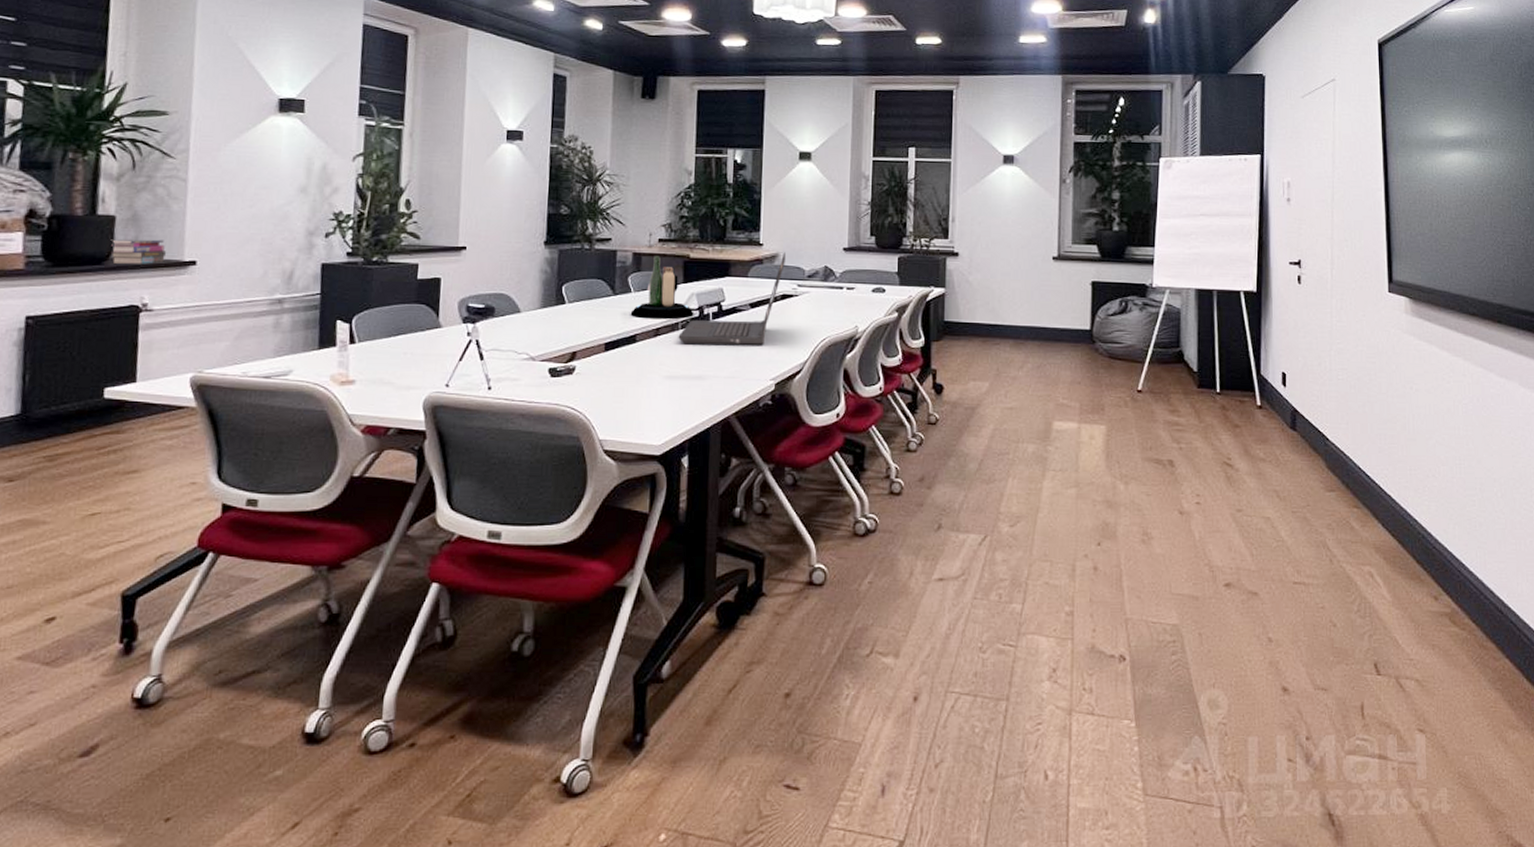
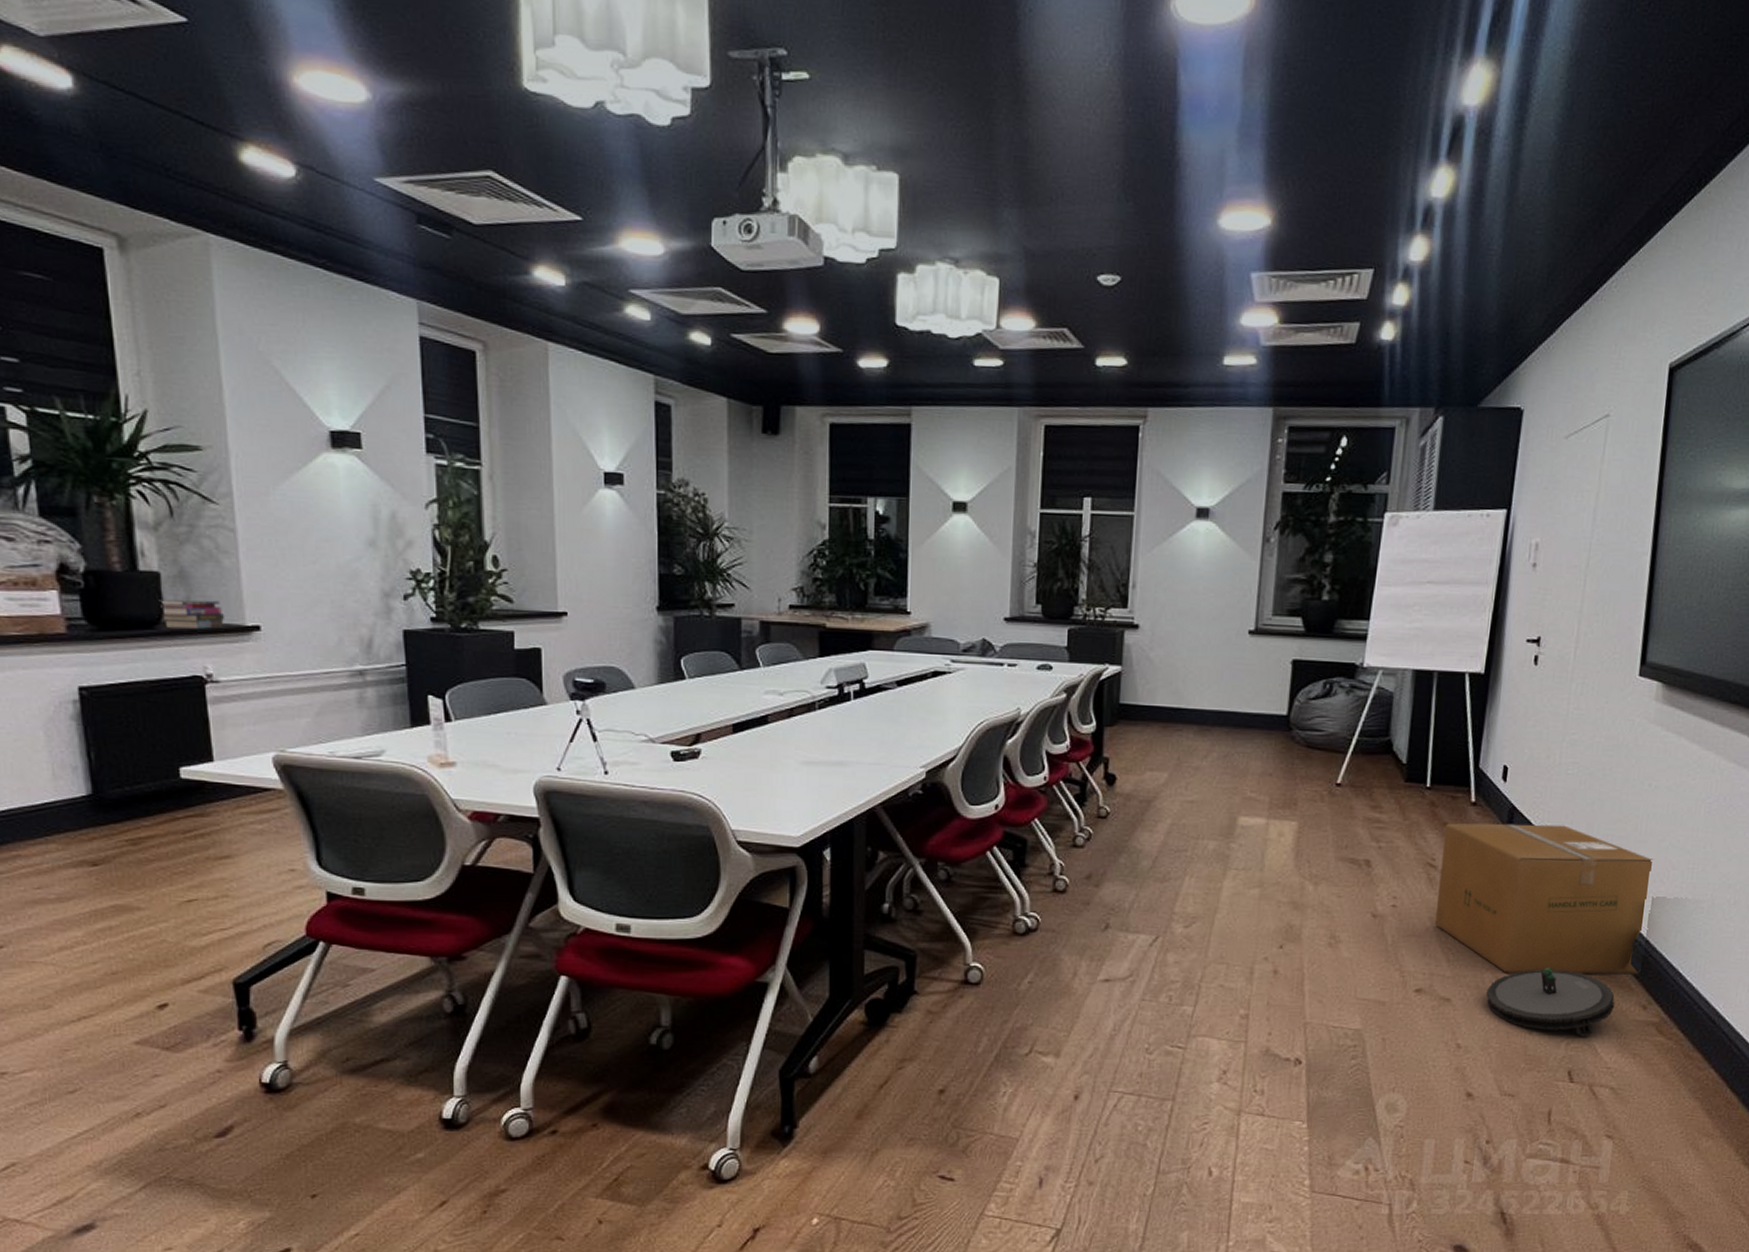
bottle: present [630,256,694,319] -> none [760,625,833,698]
laptop computer: present [678,252,785,345] -> none [815,622,937,728]
box: none [1236,424,1427,568] -> present [1434,823,1654,976]
robot vacuum: none [1290,560,1409,629] -> present [1486,967,1616,1037]

